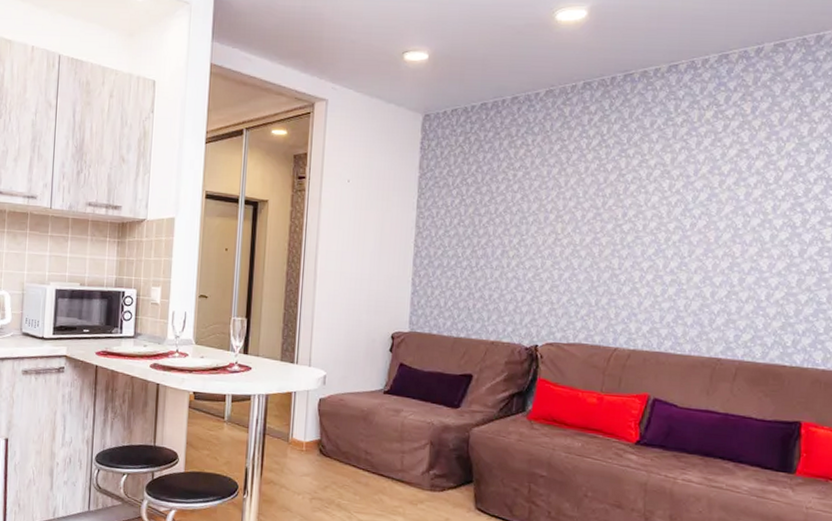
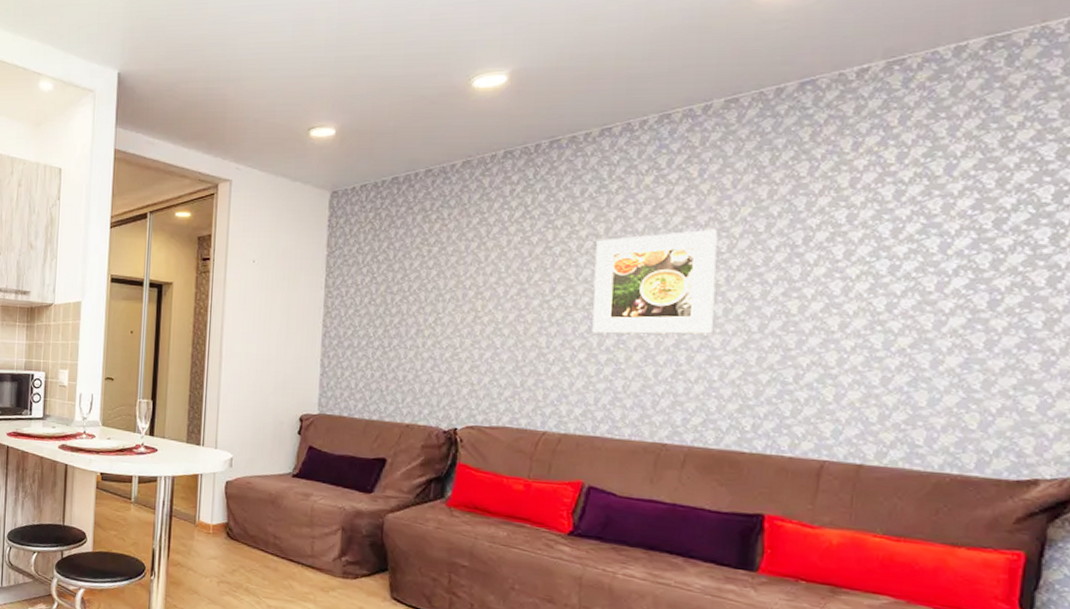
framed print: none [658,162,767,258] -> present [592,229,718,334]

